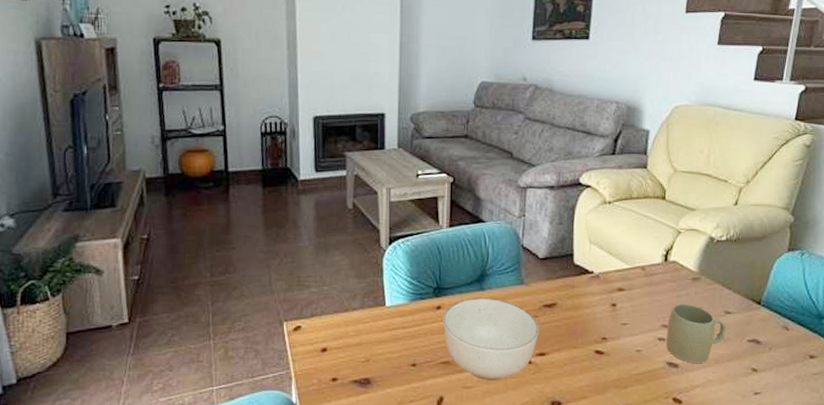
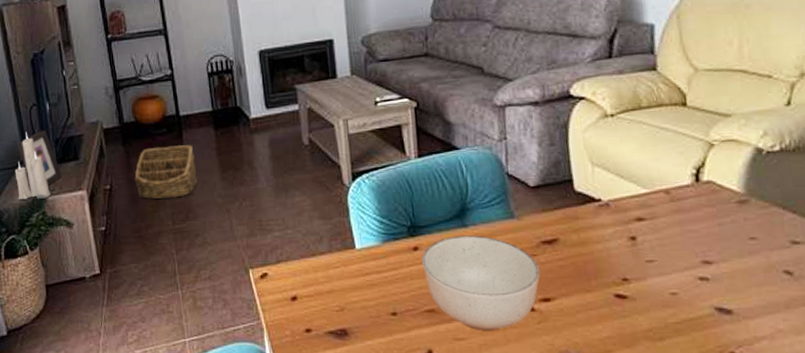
candle: none [40,174,81,244] -> present [14,131,51,200]
picture frame: none [45,174,95,232] -> present [16,130,62,186]
basket: none [175,200,240,252] -> present [134,145,197,199]
mug: present [666,304,726,364] -> none [709,233,796,309]

